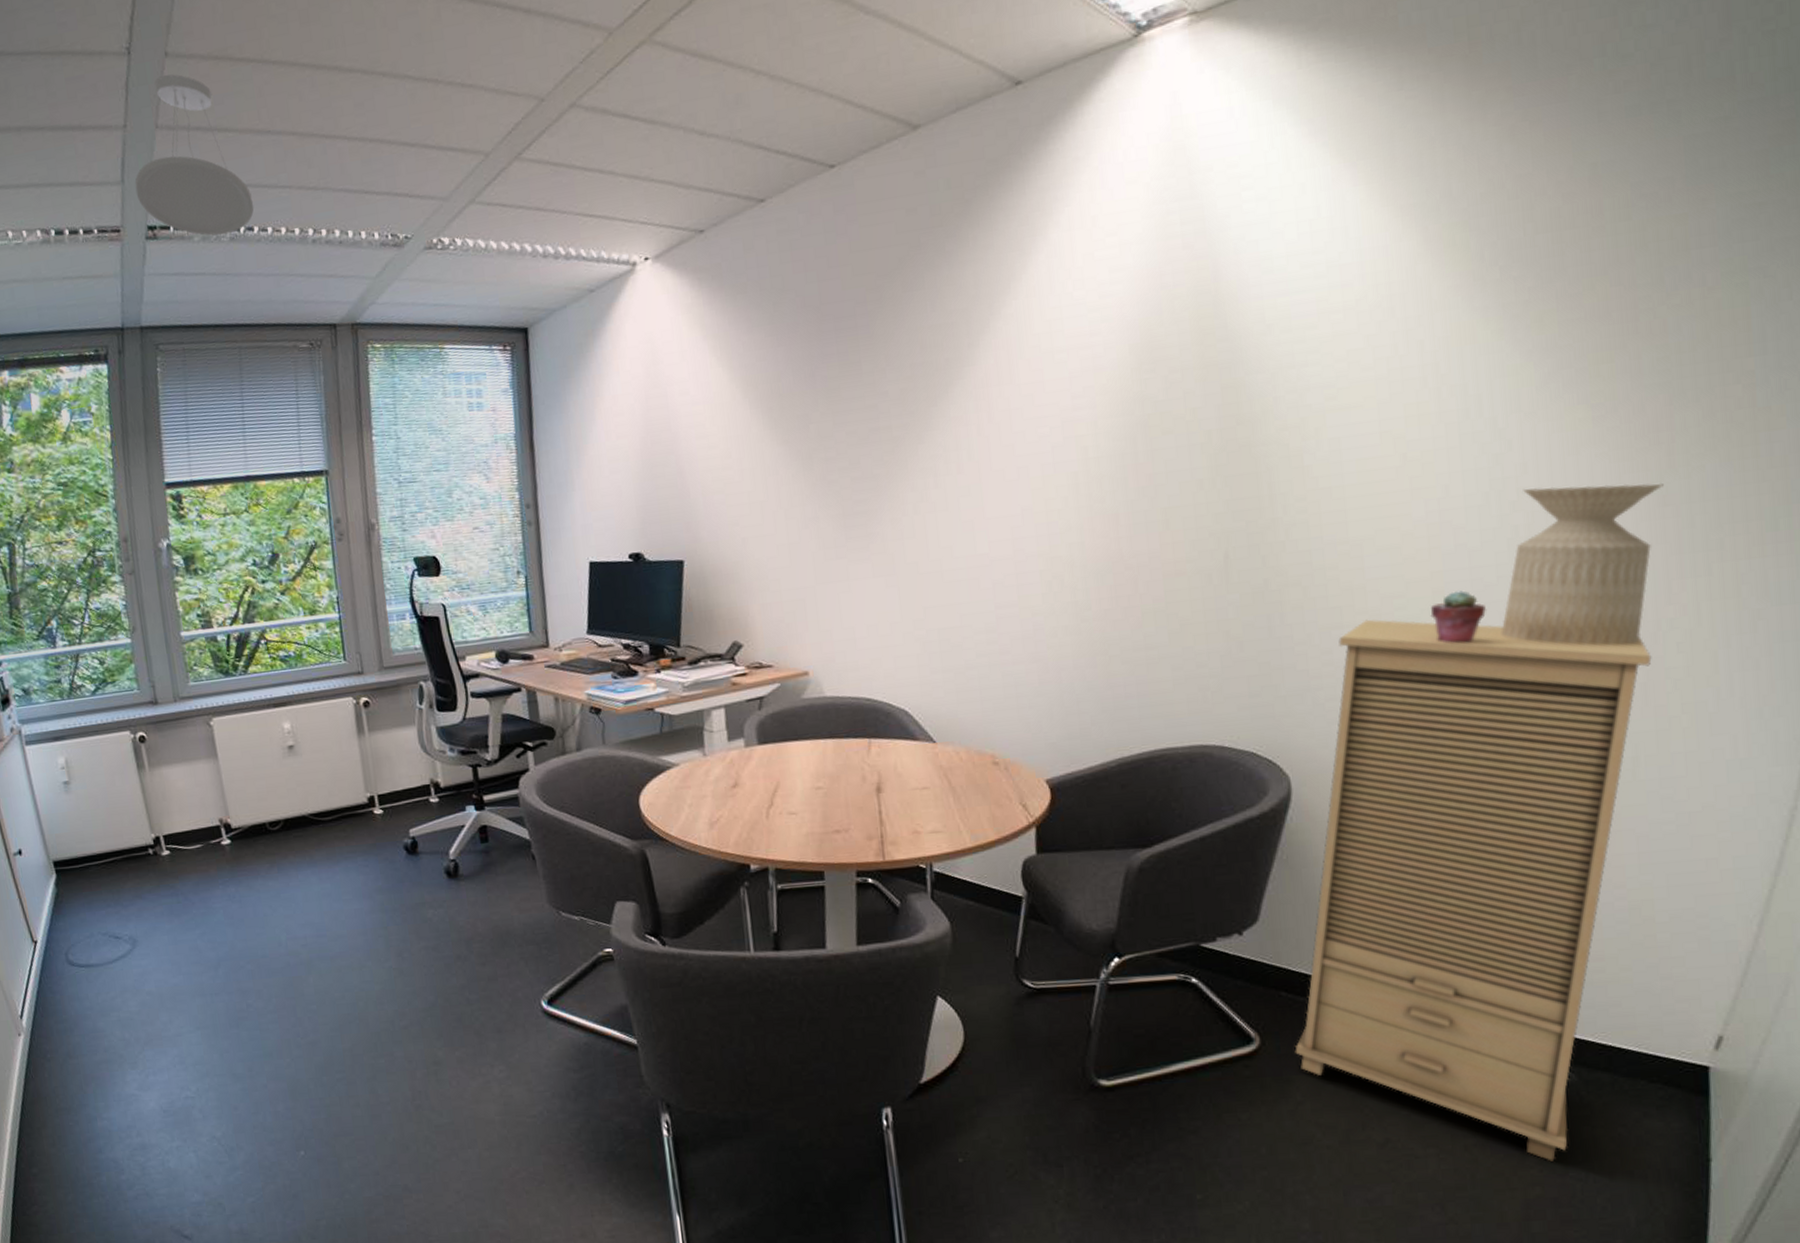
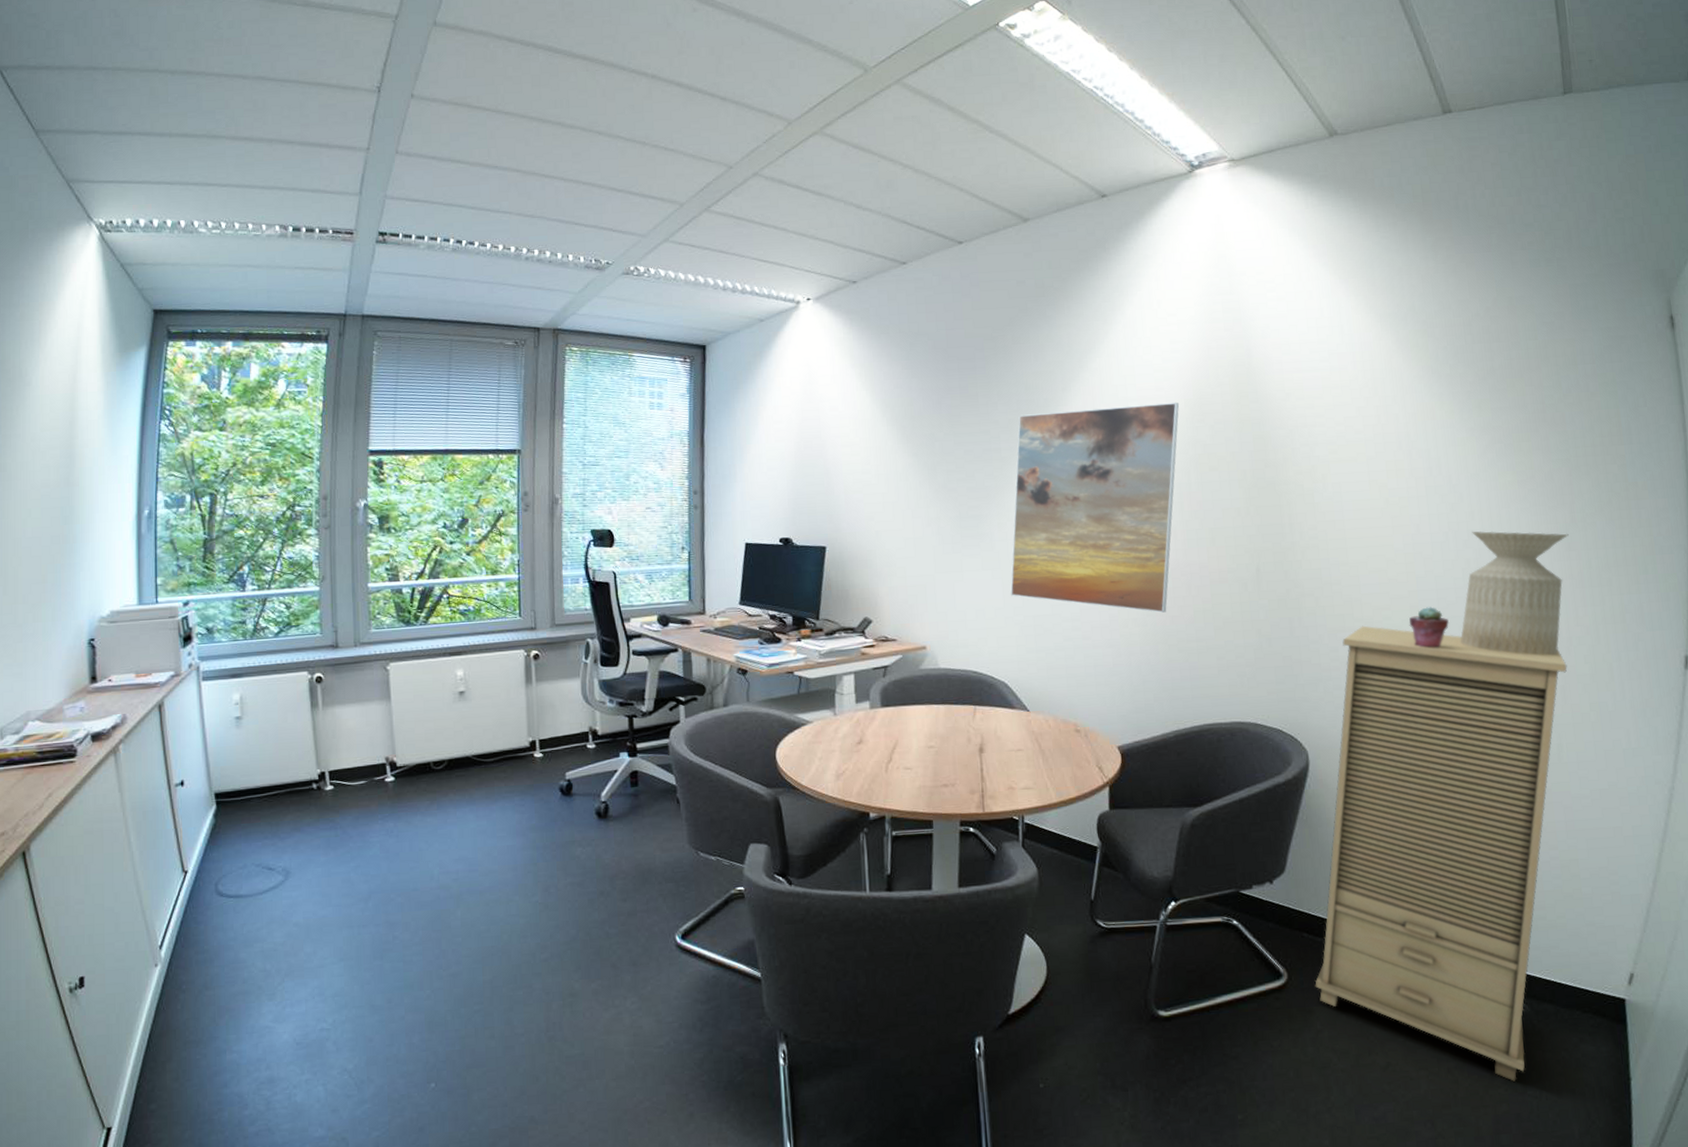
pendant light: present [134,74,254,236] -> none [371,112,477,246]
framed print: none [909,349,1122,617] -> present [1010,402,1179,613]

